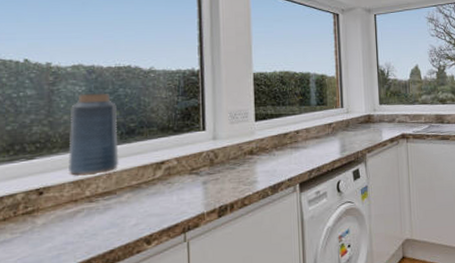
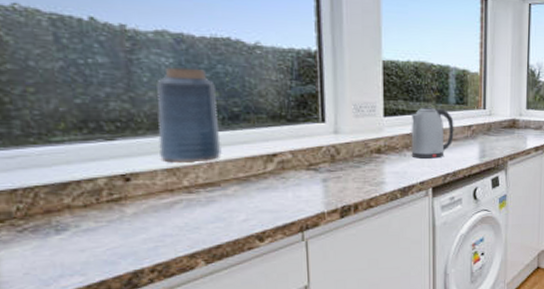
kettle: none [278,109,317,157] -> present [411,107,454,159]

